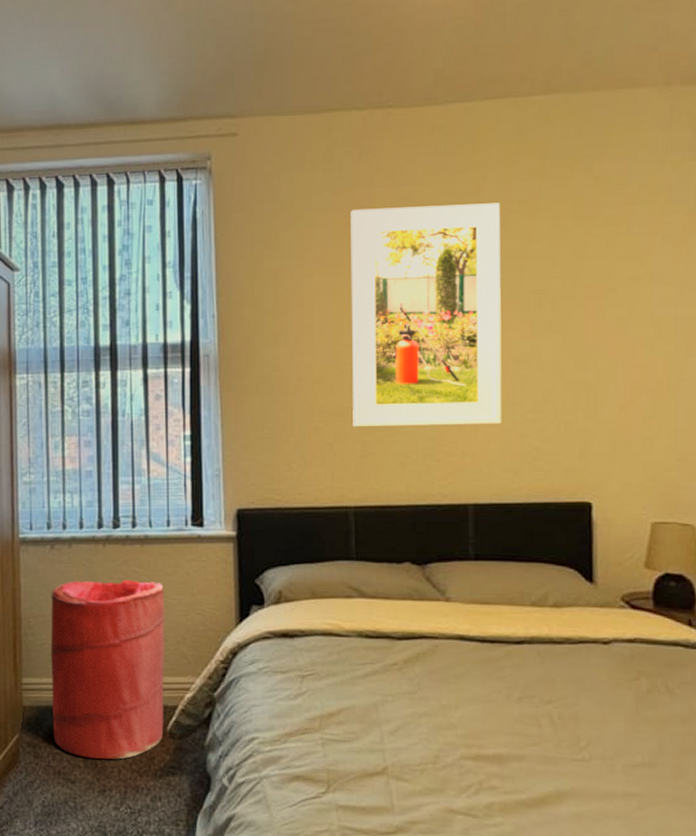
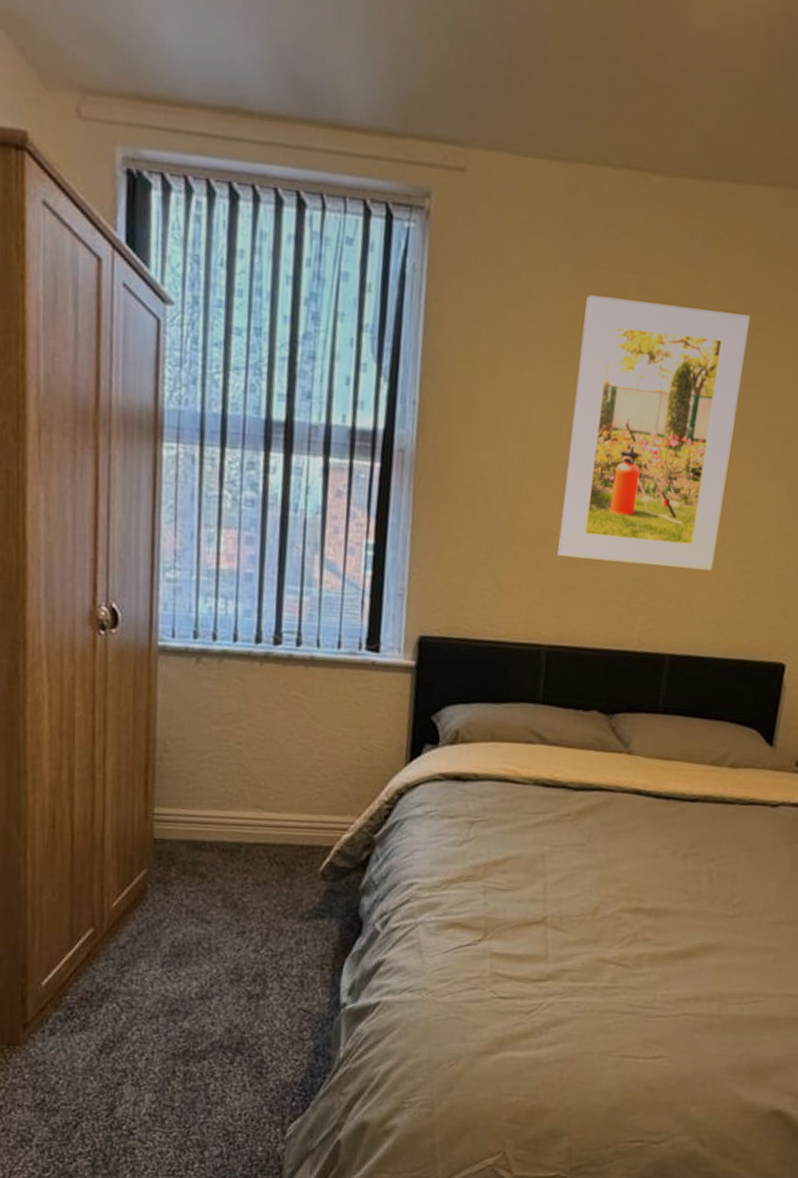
laundry hamper: present [50,580,165,759] -> none [188,701,328,900]

